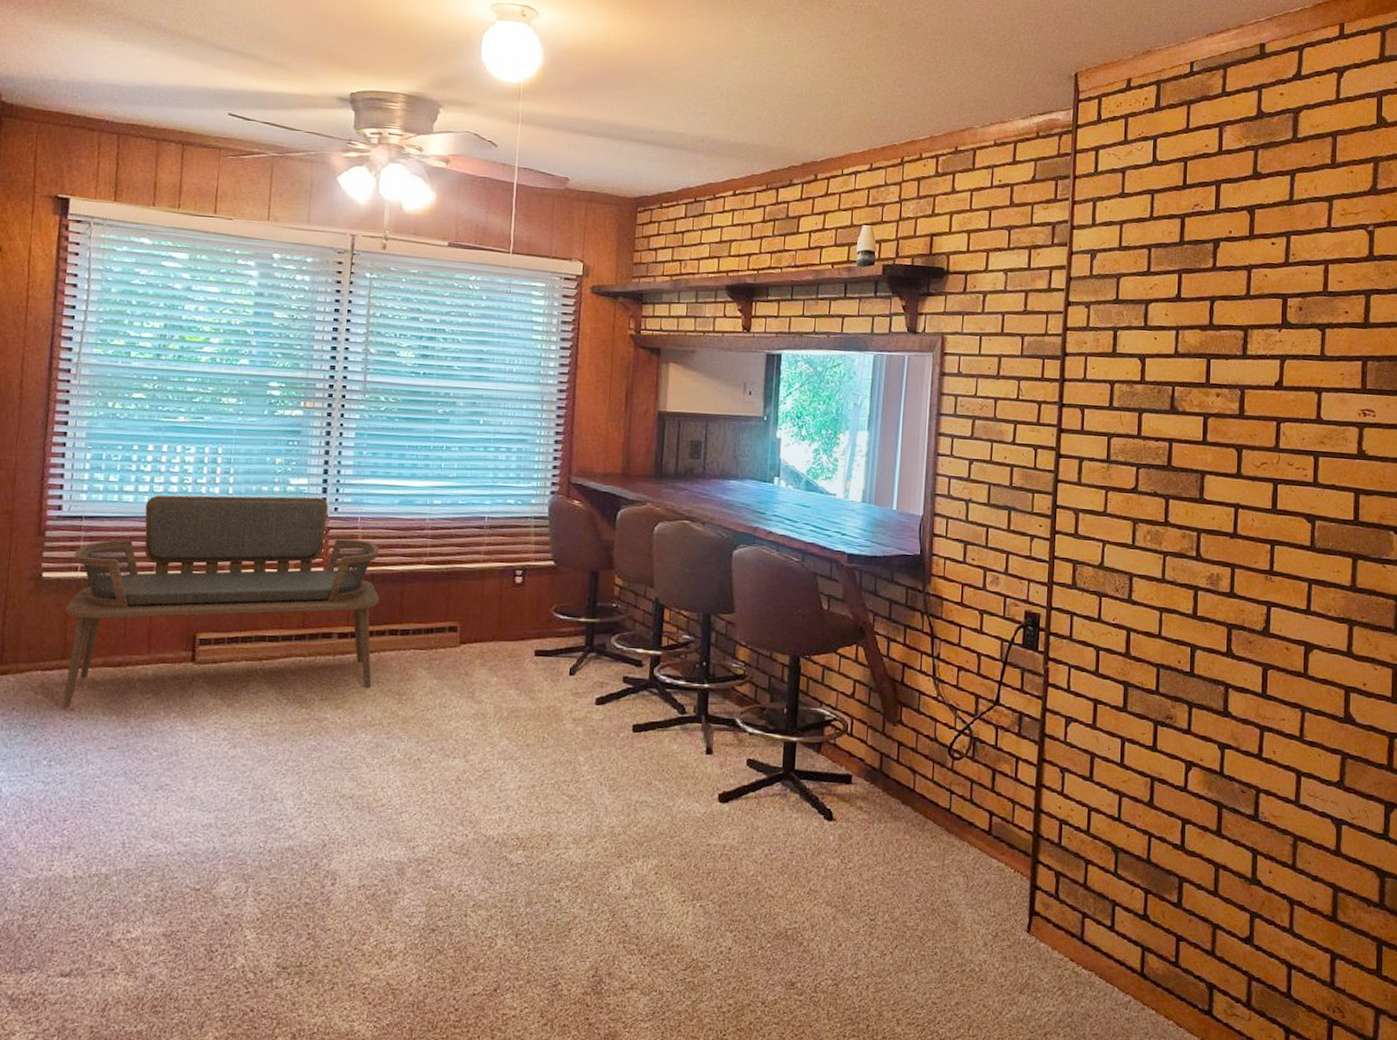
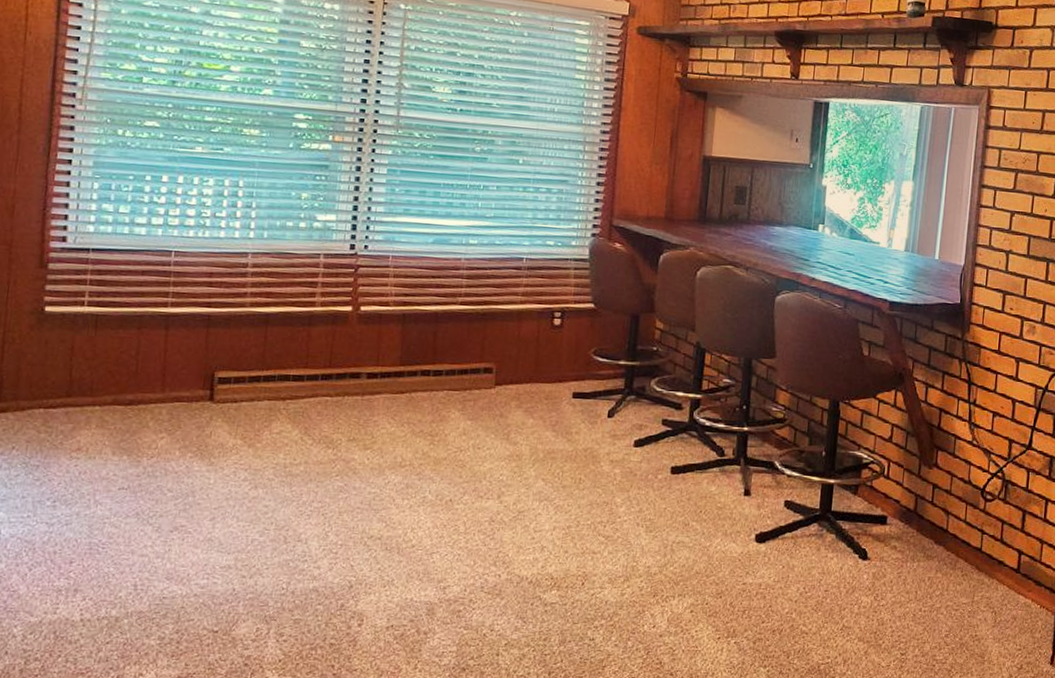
bench: present [62,495,380,708] -> none [67,228,412,447]

